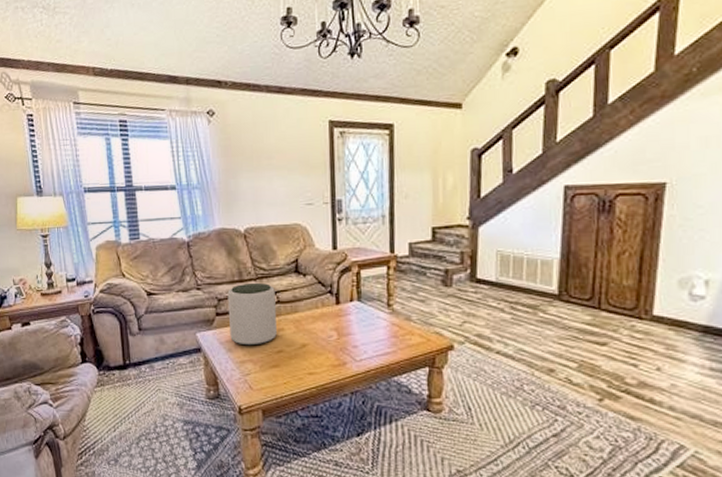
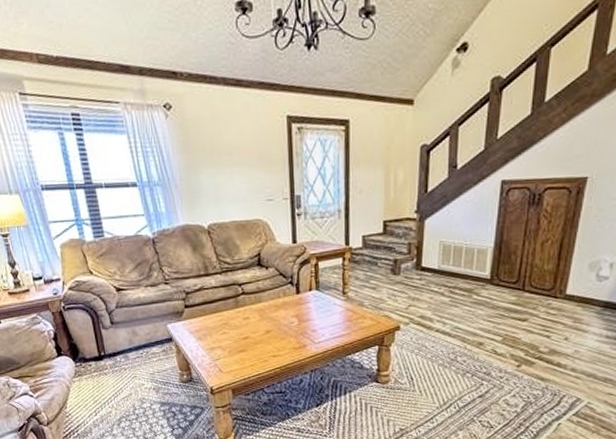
plant pot: present [227,282,277,346] -> none [194,276,243,334]

